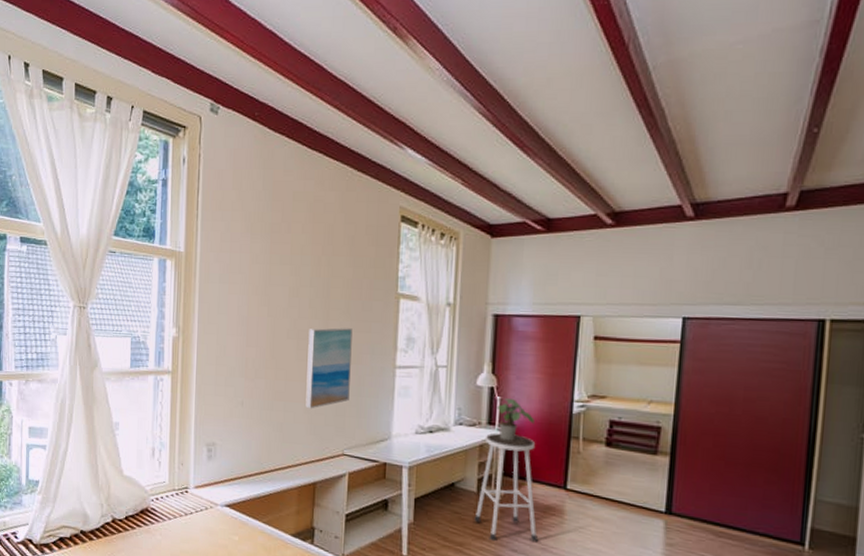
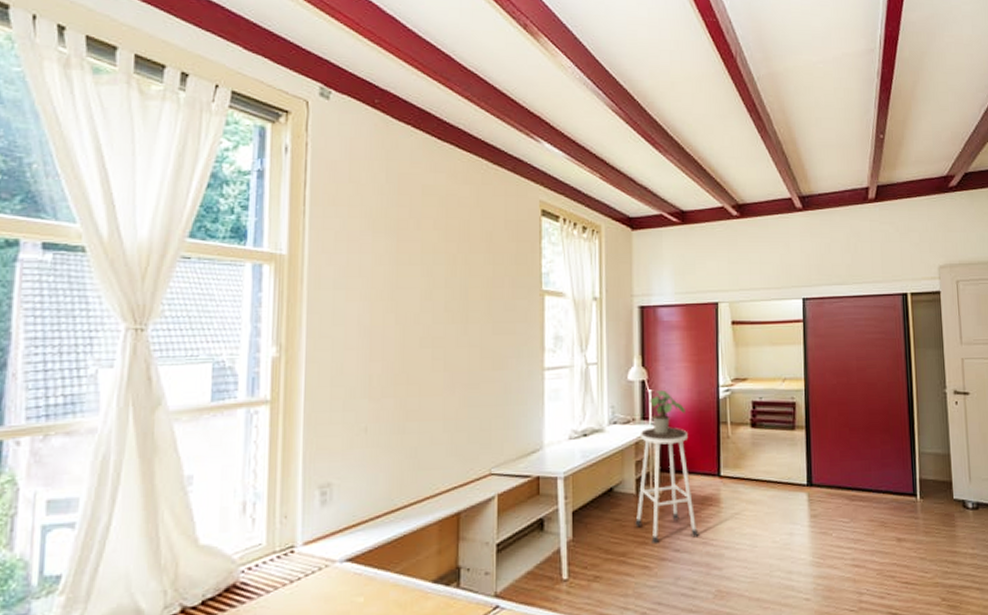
wall art: present [305,327,353,409] -> none [444,331,495,427]

